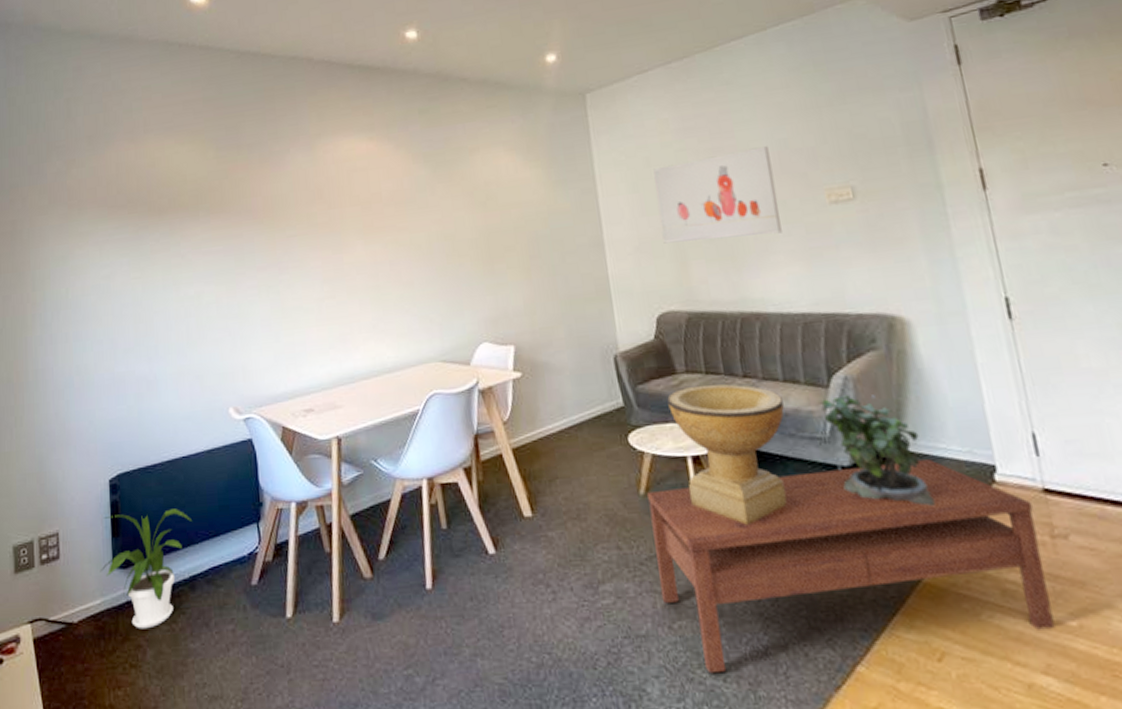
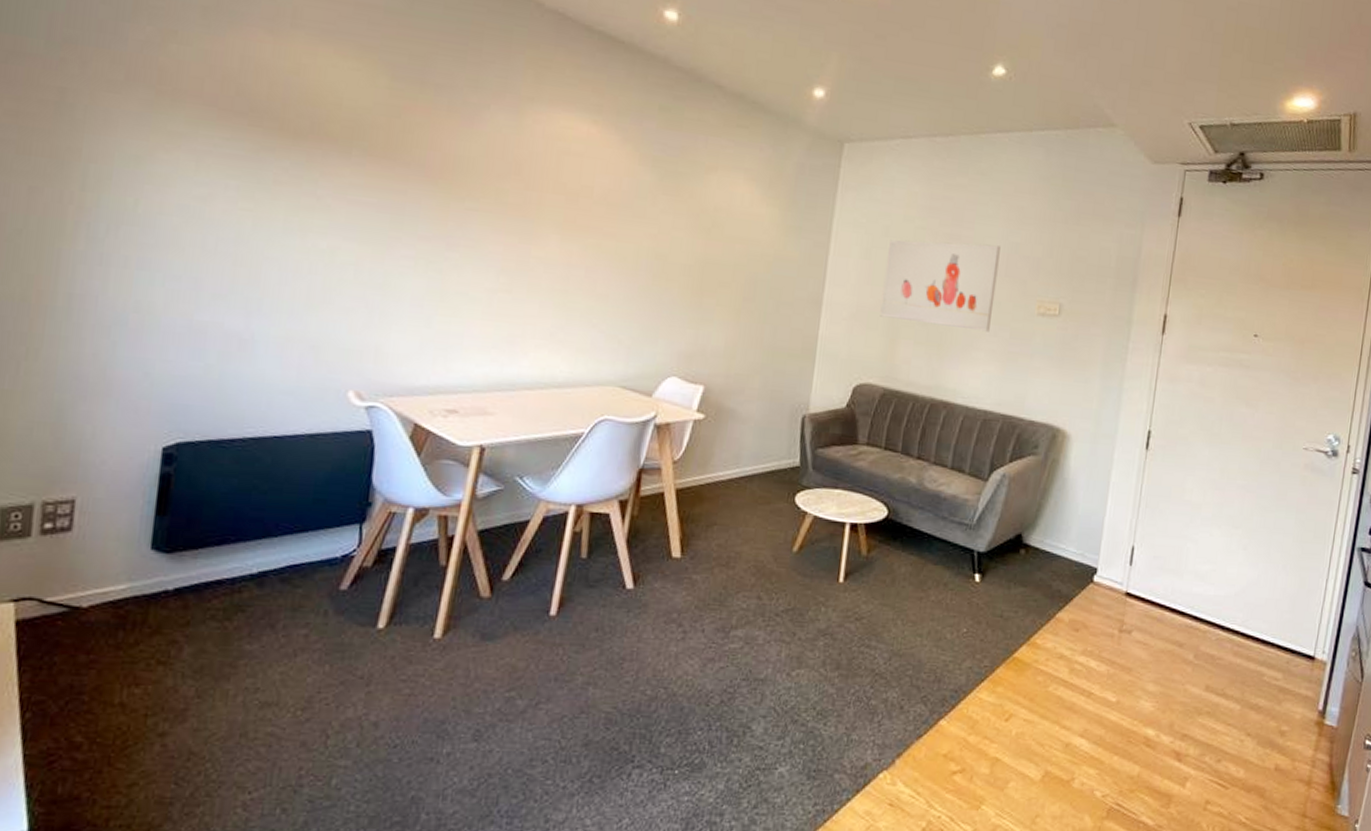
house plant: present [99,508,193,629] -> none [130,489,275,624]
coffee table: present [647,459,1055,674] -> none [787,550,1114,718]
decorative bowl: present [667,384,787,525] -> none [839,458,946,592]
potted plant: present [822,394,935,506] -> none [974,490,1047,595]

